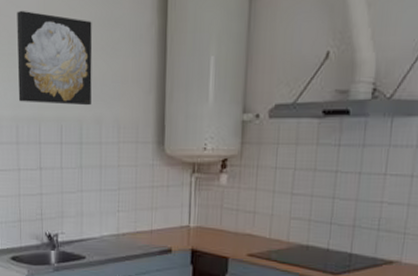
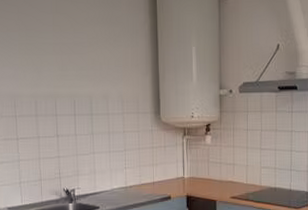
wall art: present [17,10,93,106] -> none [33,9,99,85]

